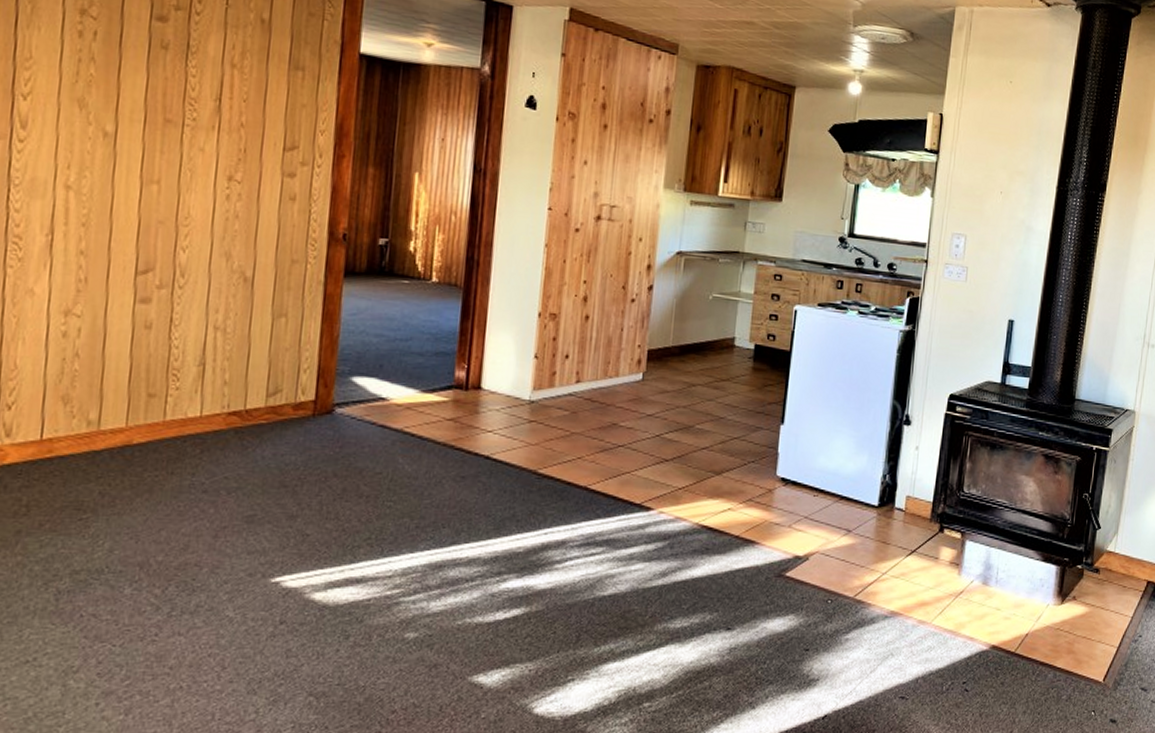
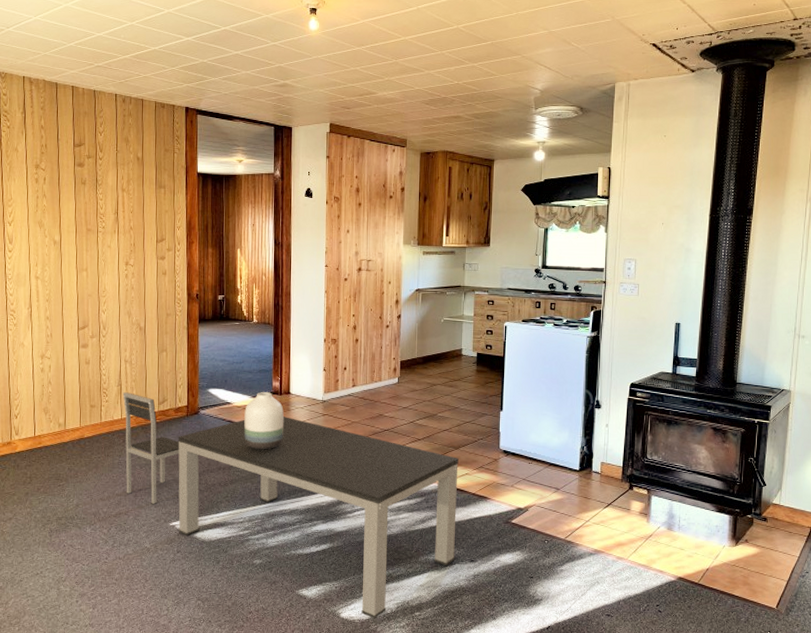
dining table: none [199,376,720,715] -> present [122,392,459,619]
vase: none [404,384,470,470] -> present [244,392,284,450]

